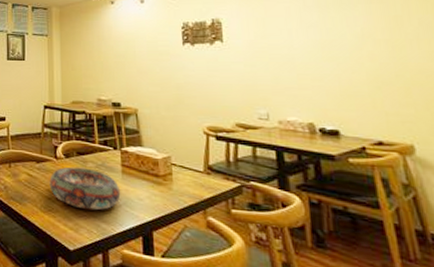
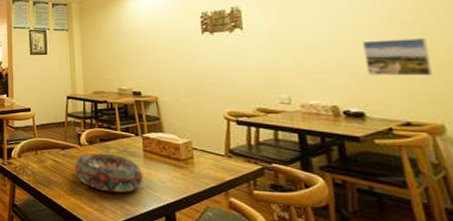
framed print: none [337,58,403,96] -> present [363,38,433,76]

